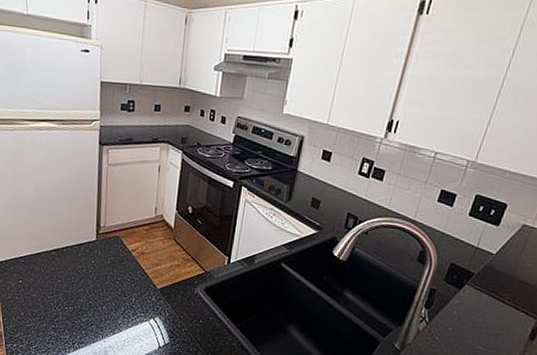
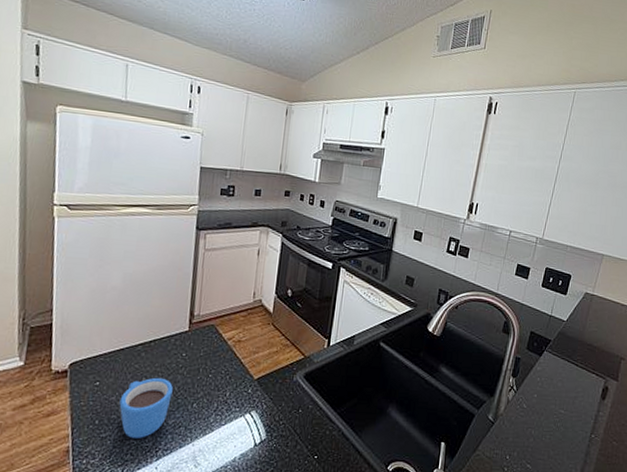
mug: none [40,280,85,332] -> present [119,377,173,438]

